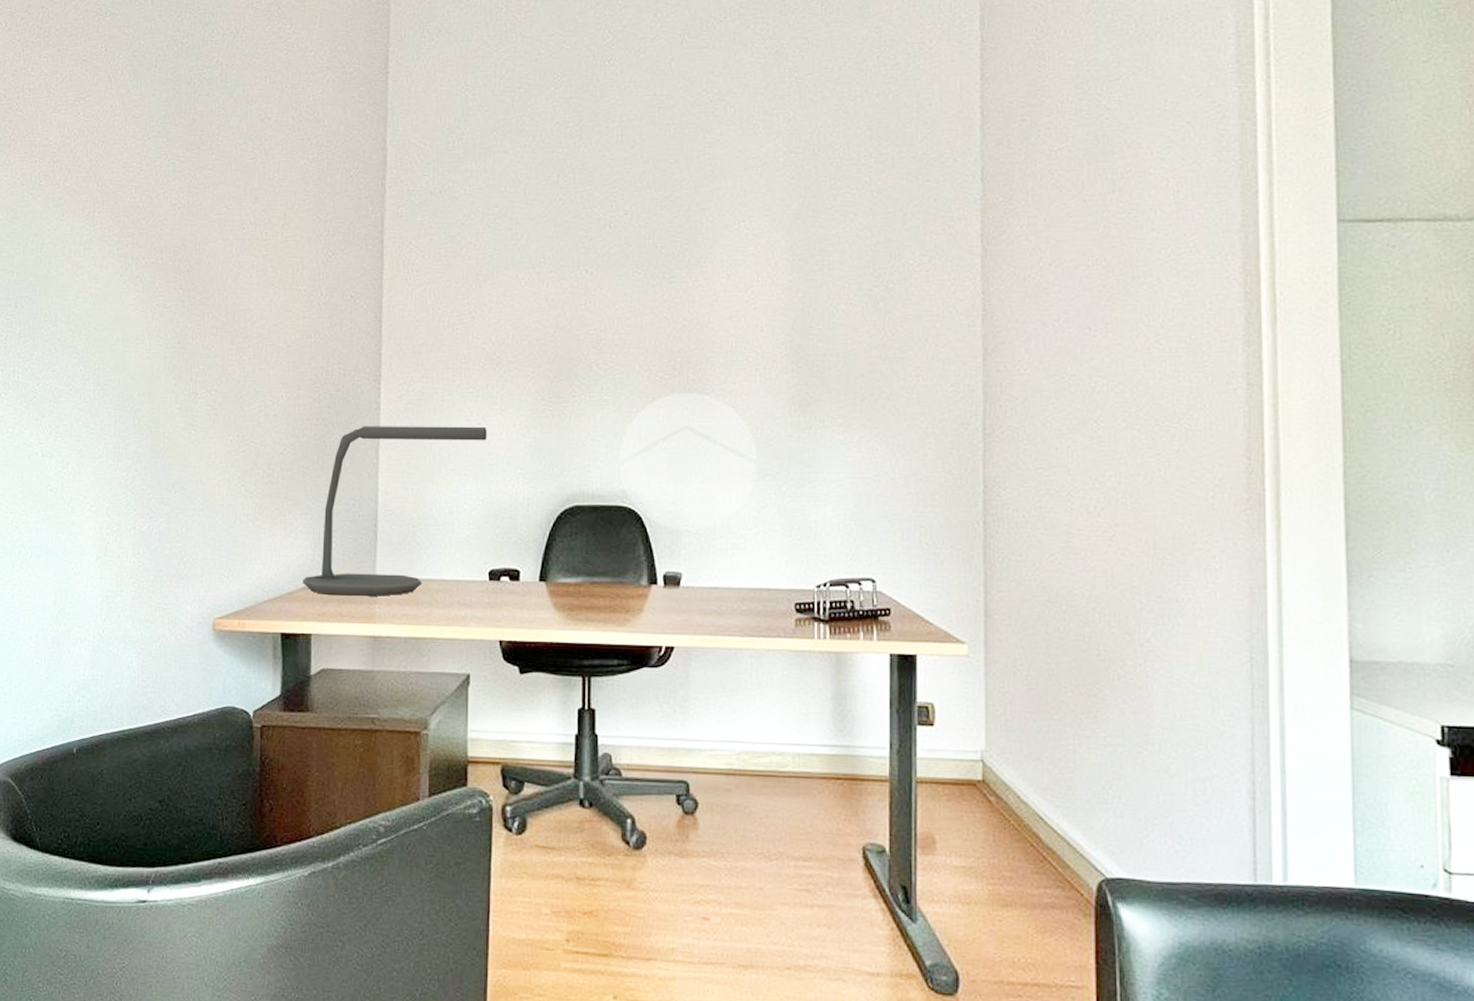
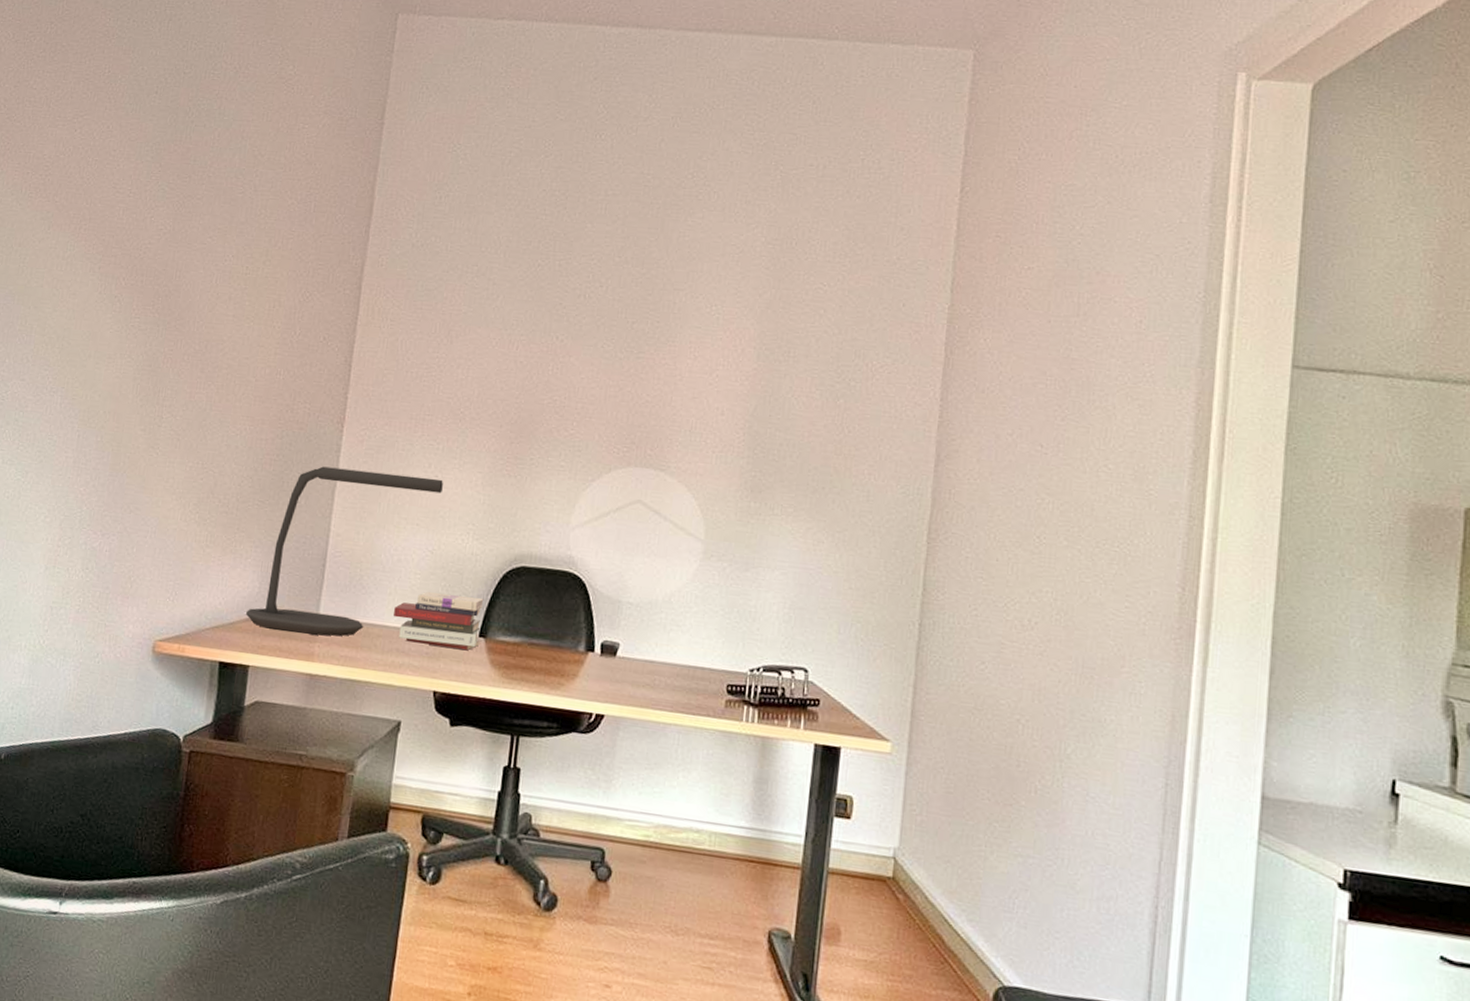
books: none [451,540,541,596] -> present [393,591,484,651]

